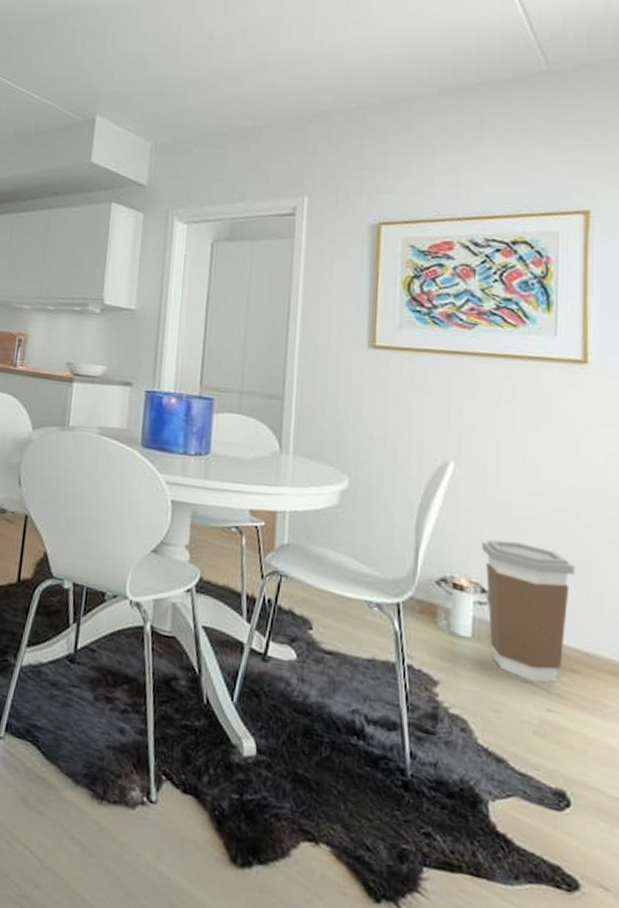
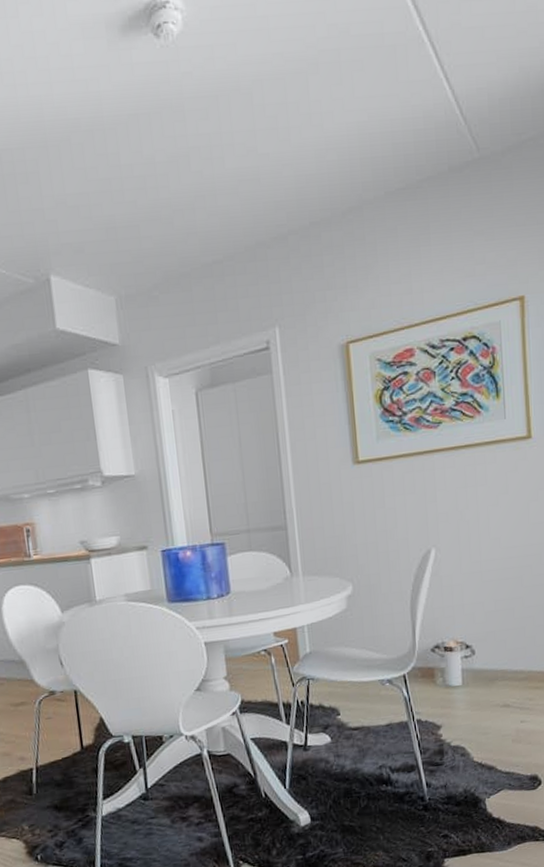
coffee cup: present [482,539,575,683] -> none [463,600,533,705]

